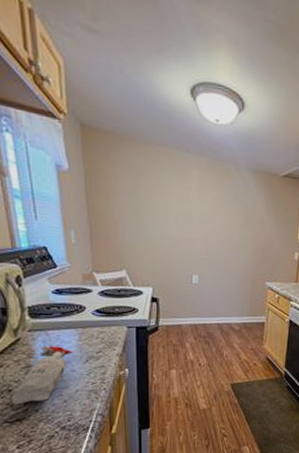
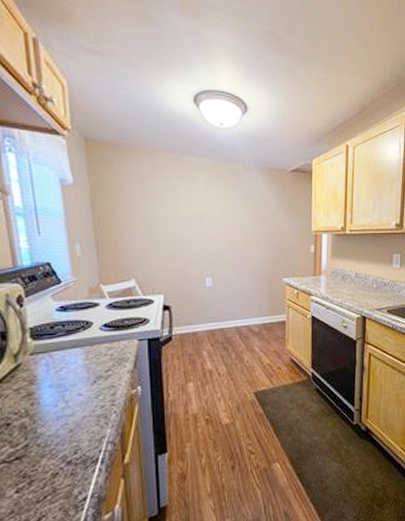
spray bottle: present [11,346,73,405] -> none [10,368,79,441]

